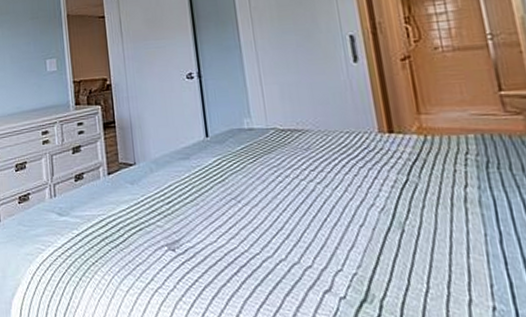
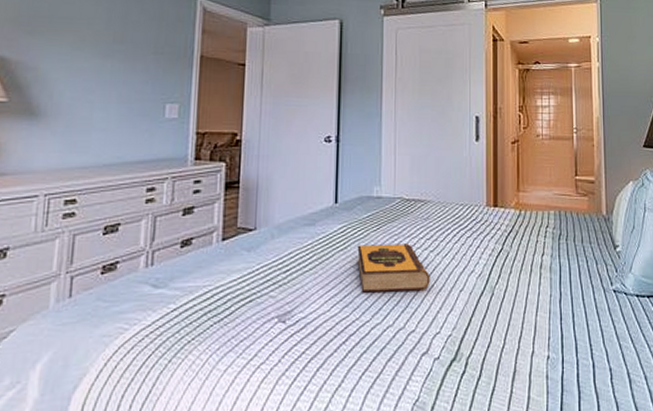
hardback book: none [235,175,323,225] -> present [357,244,430,293]

